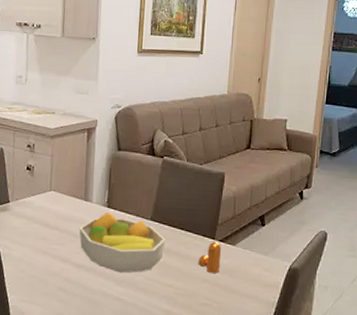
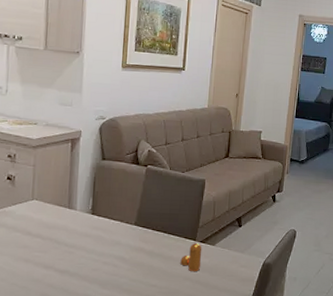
fruit bowl: present [79,212,166,273] -> none [62,218,149,276]

